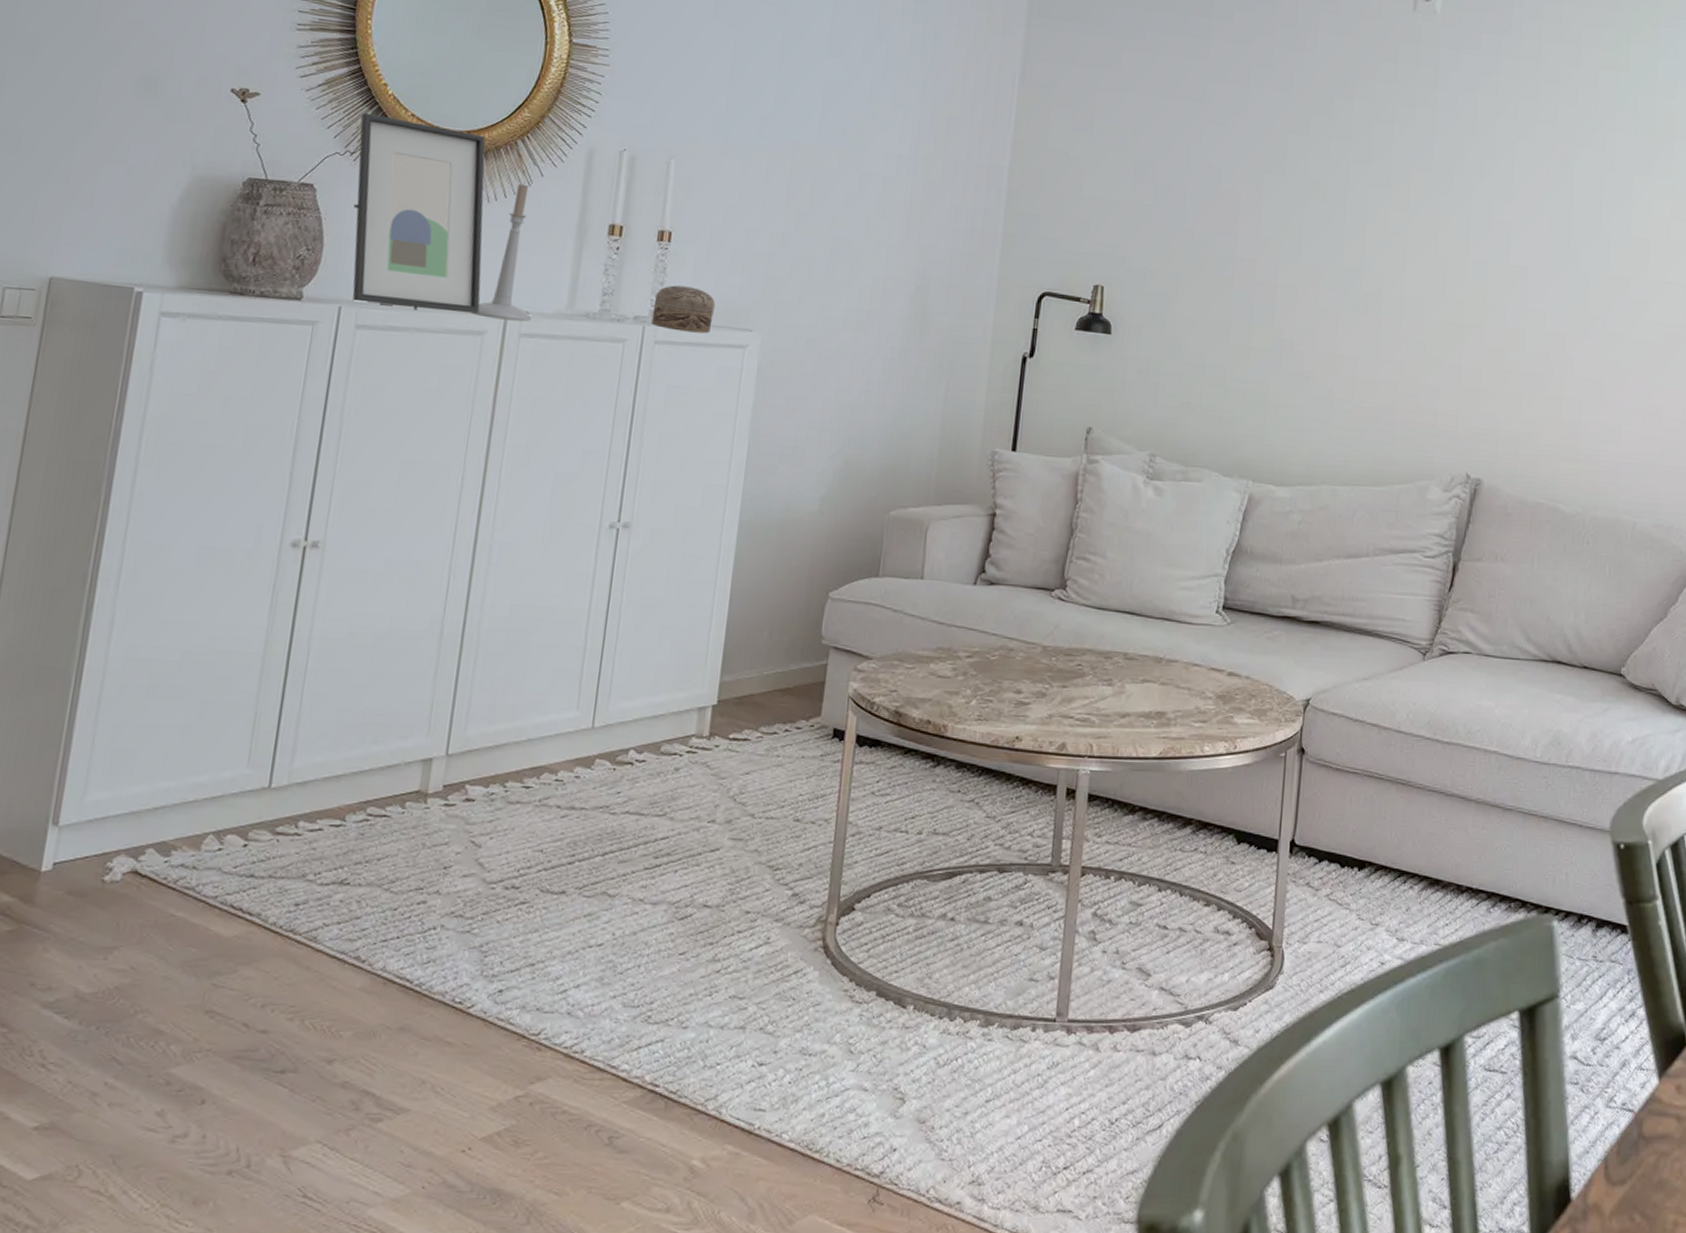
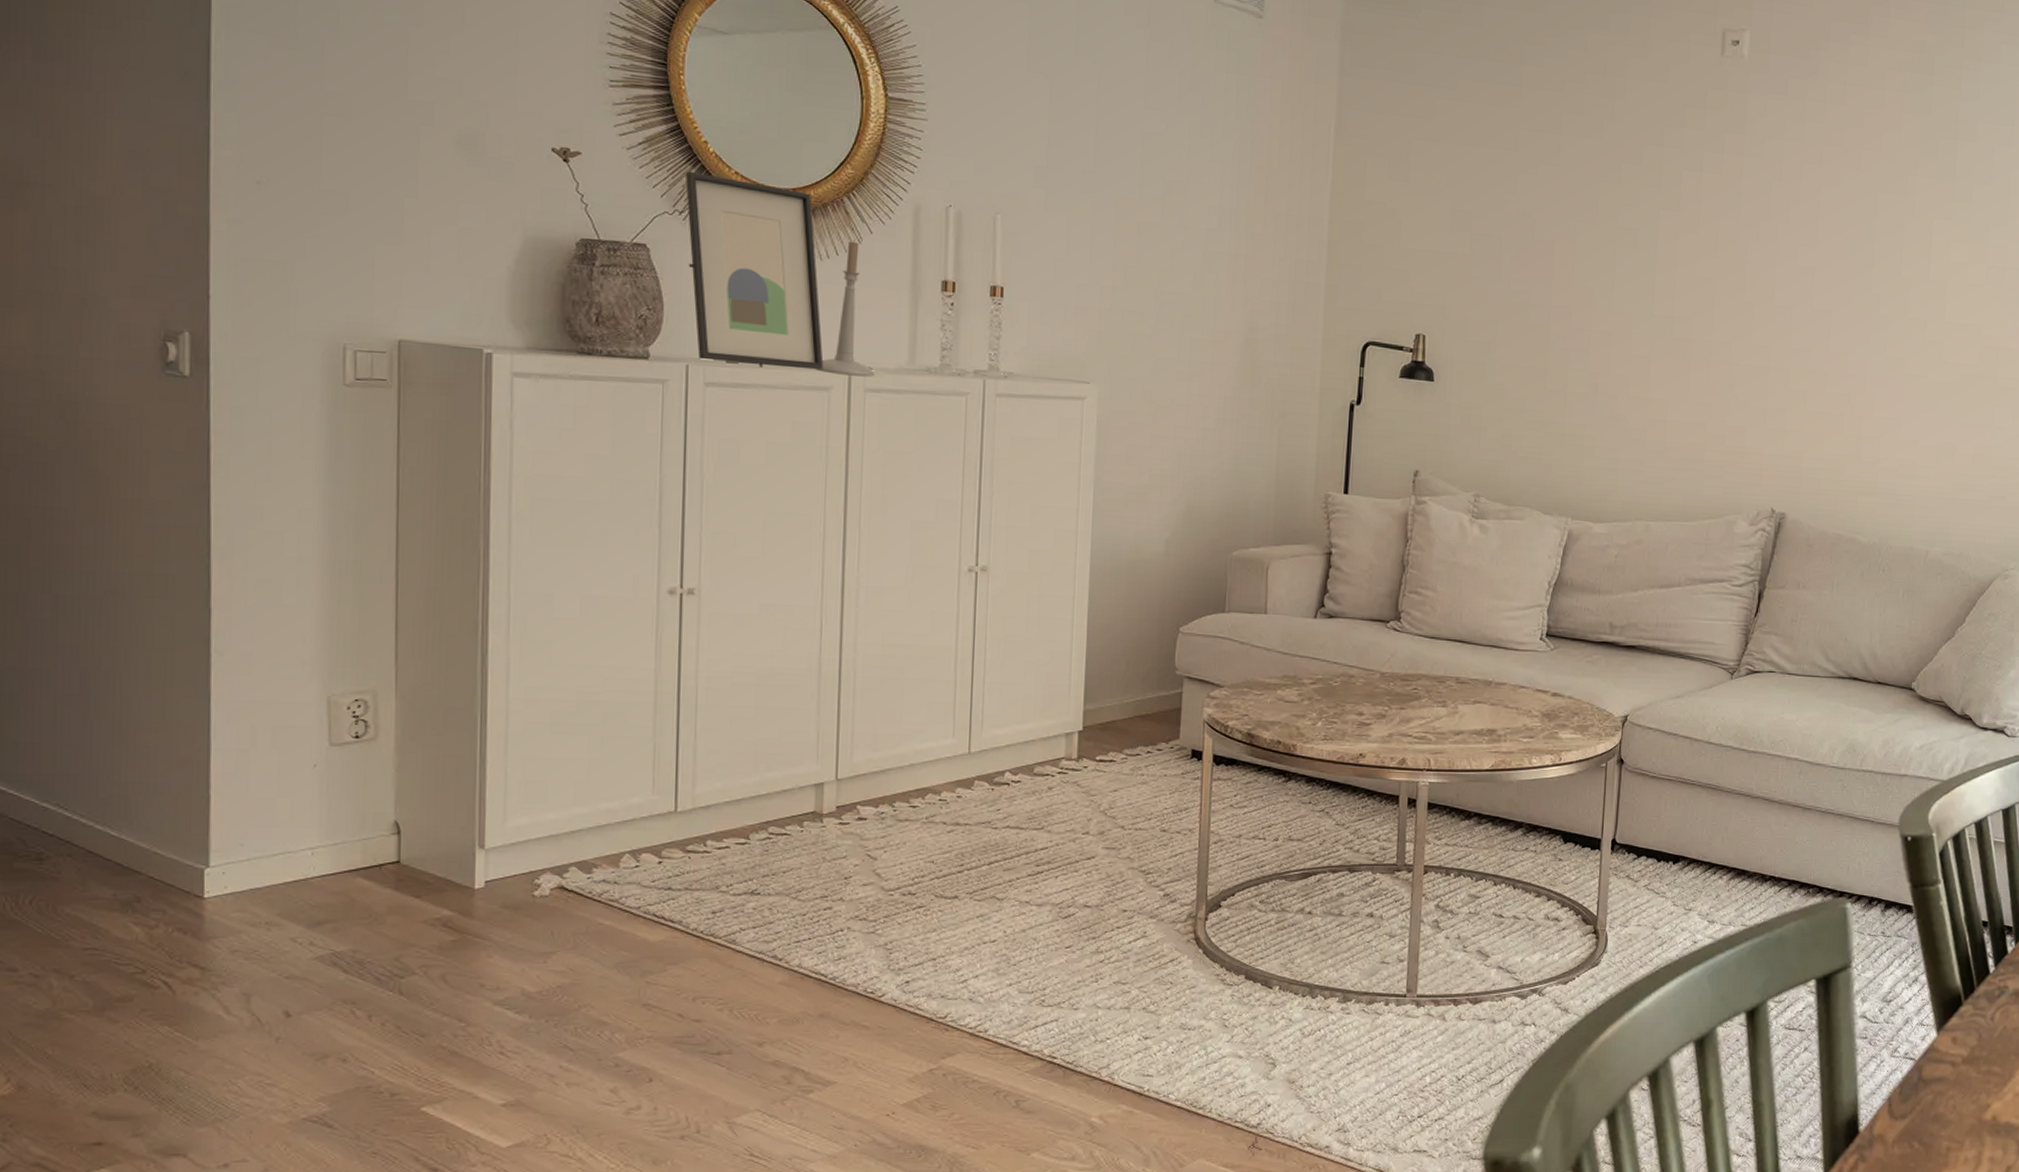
decorative box: present [651,285,715,334] -> none [991,339,1051,386]

